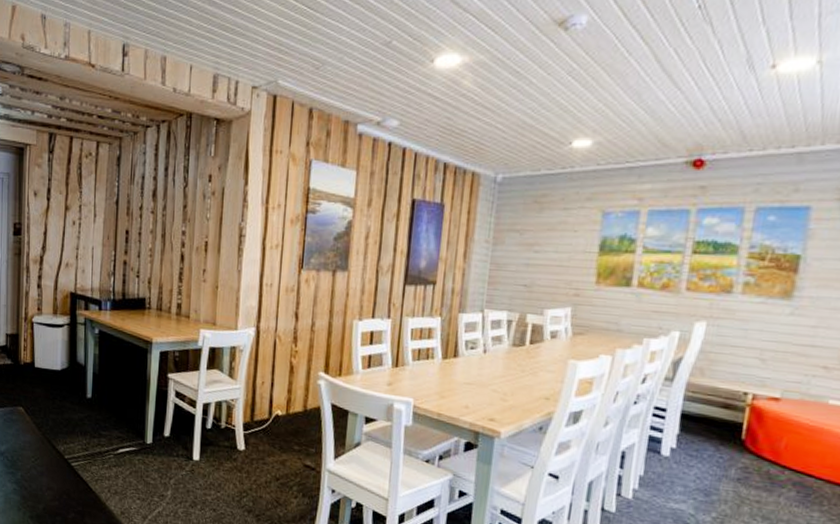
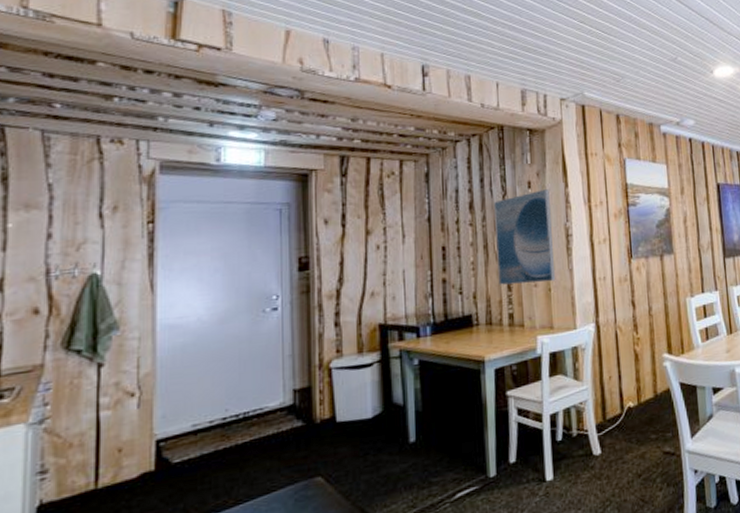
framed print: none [171,185,229,280] -> present [494,189,556,285]

